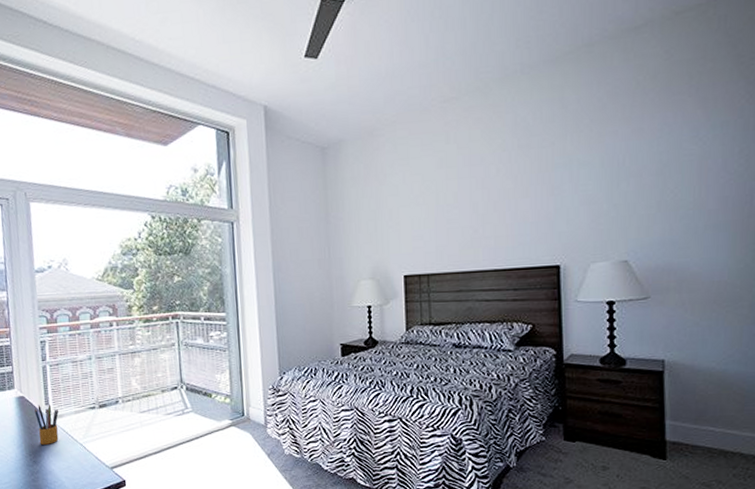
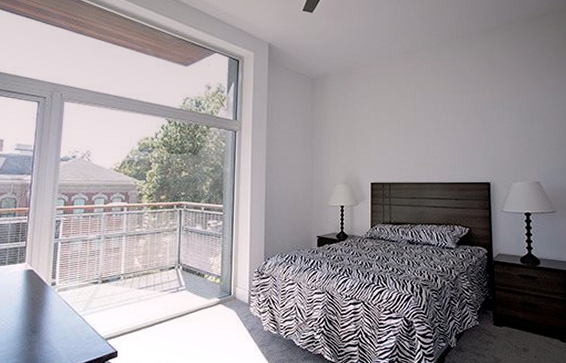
pencil box: present [34,404,59,445] -> none [41,278,63,315]

